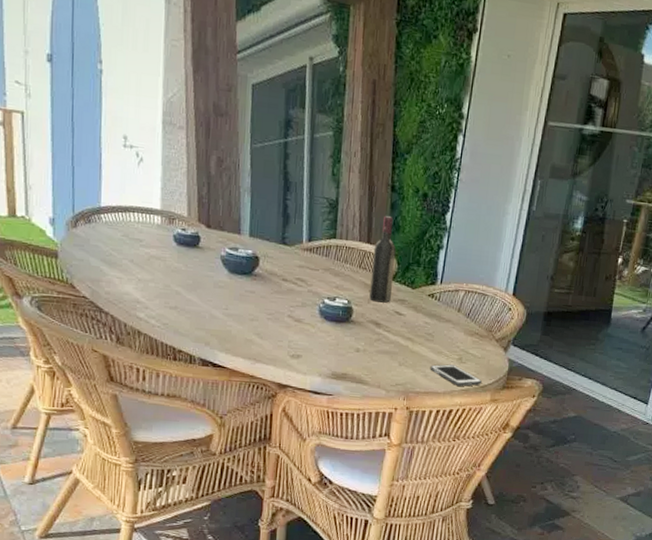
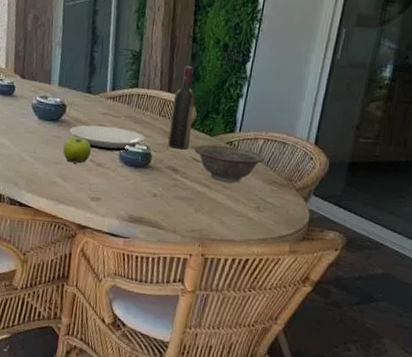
fruit: none [258,291,290,320] -> present [63,136,92,164]
plate: none [264,278,346,306] -> present [69,125,146,152]
decorative bowl: none [396,297,466,335] -> present [194,144,265,183]
cell phone: present [430,364,482,386] -> none [226,212,280,236]

